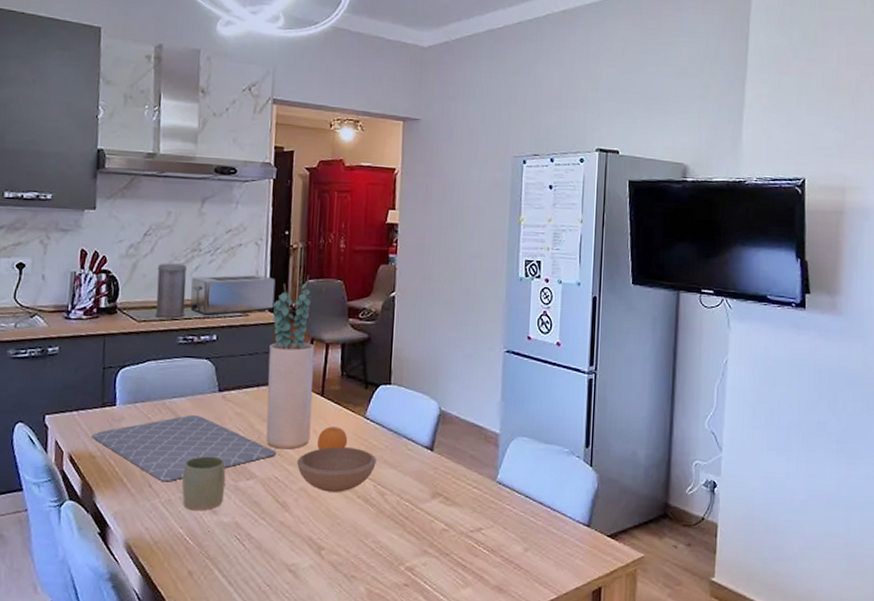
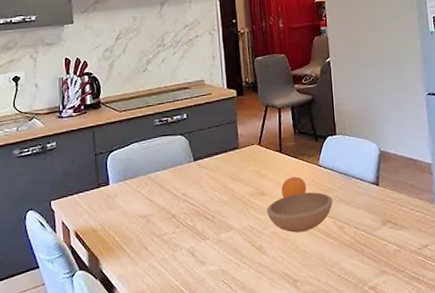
placemat: present [92,415,276,482] -> none [92,183,248,244]
canister: present [155,263,188,319] -> none [130,59,158,107]
mug: present [182,456,226,510] -> none [172,216,210,264]
toaster: present [190,274,276,317] -> none [159,59,231,100]
vase: present [266,275,315,449] -> none [231,53,275,202]

